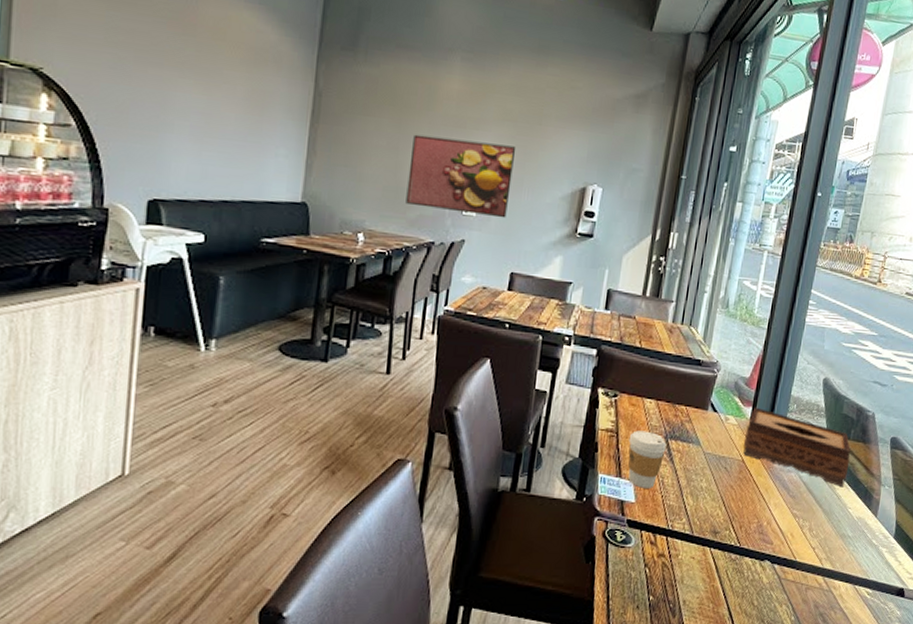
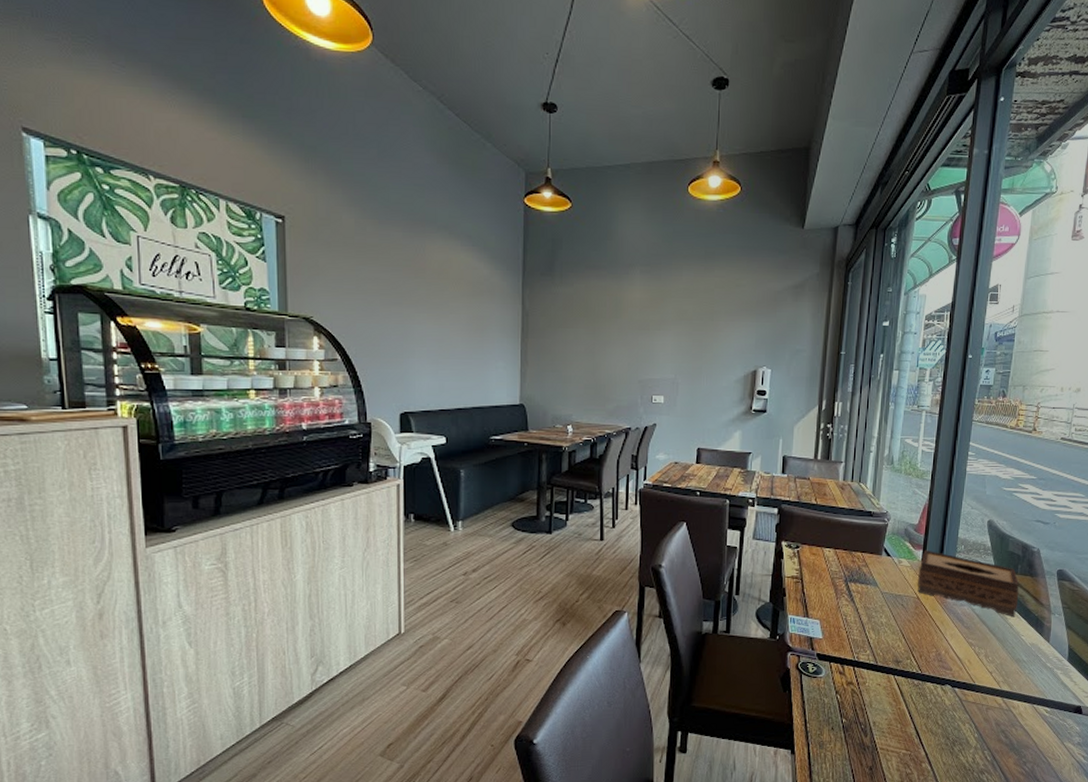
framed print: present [406,134,516,218] -> none [604,339,693,403]
coffee cup: present [628,430,667,488] -> none [812,576,847,626]

